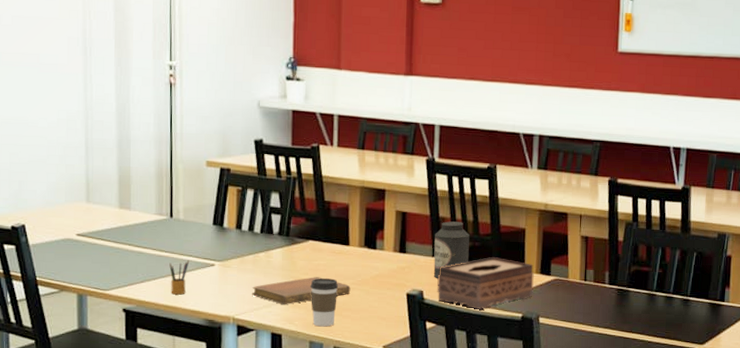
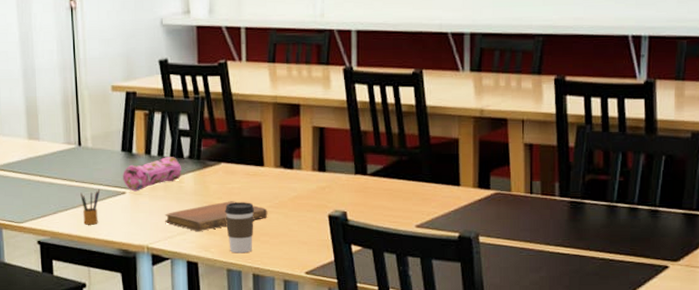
pencil case: none [213,232,271,264] -> present [123,157,182,192]
canister: present [433,221,469,279] -> none [357,135,395,199]
tissue box: present [437,257,534,309] -> none [362,172,471,230]

